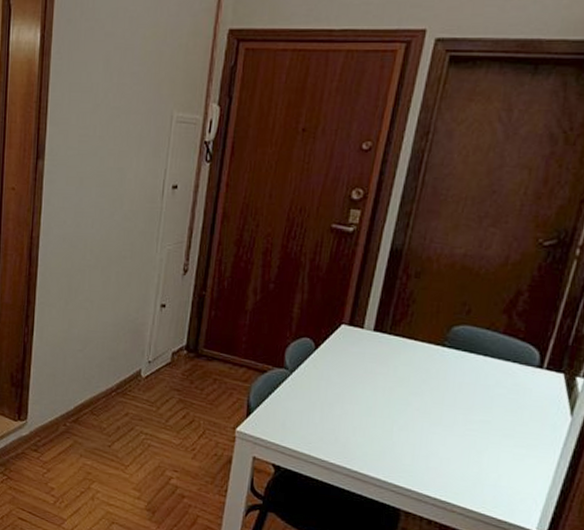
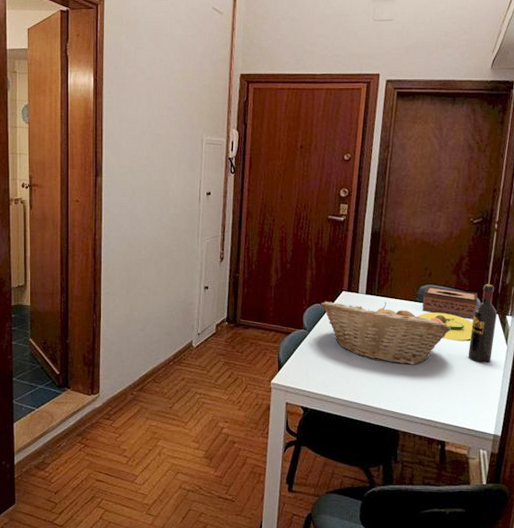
fruit basket: none [309,335,492,429] -> present [320,301,452,365]
avocado: none [443,362,524,405] -> present [417,312,473,341]
tissue box: none [451,326,536,378] -> present [422,285,478,320]
wine bottle: none [511,331,563,438] -> present [468,284,498,363]

